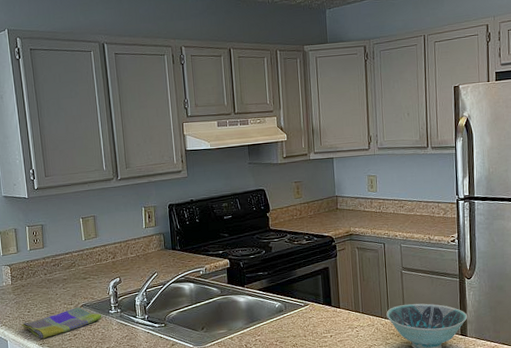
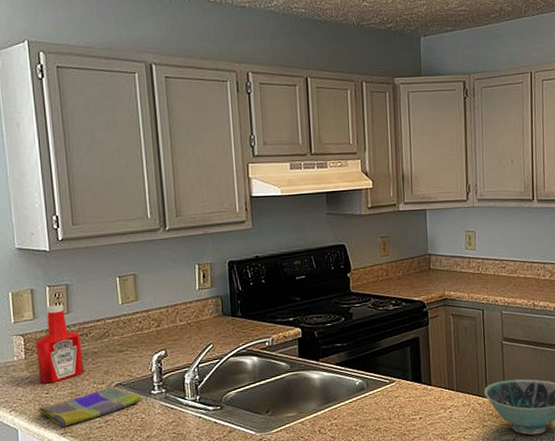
ketchup bottle: none [19,241,57,305] -> present [36,304,84,384]

